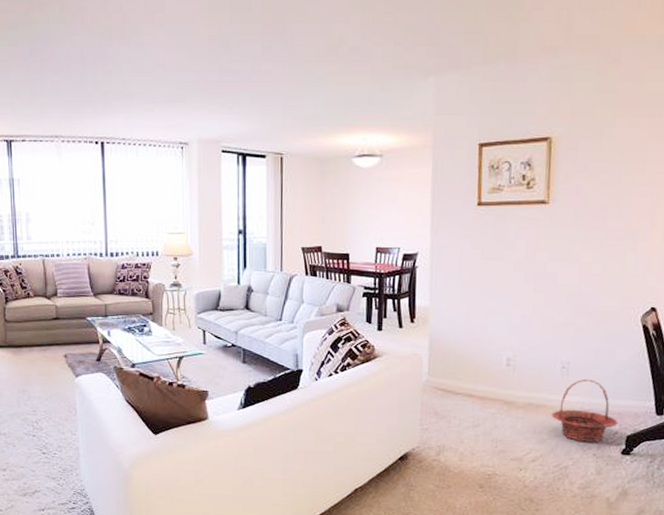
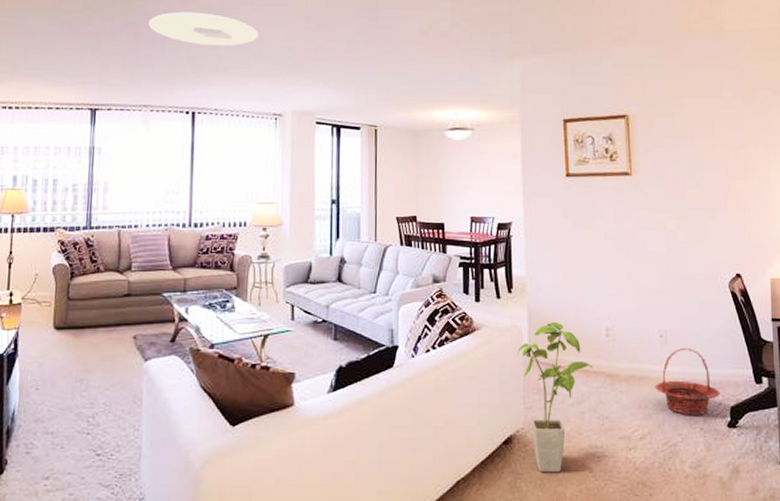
ceiling light: none [52,34,161,71] -> present [148,12,258,46]
house plant: none [416,351,491,486] -> present [517,321,593,472]

